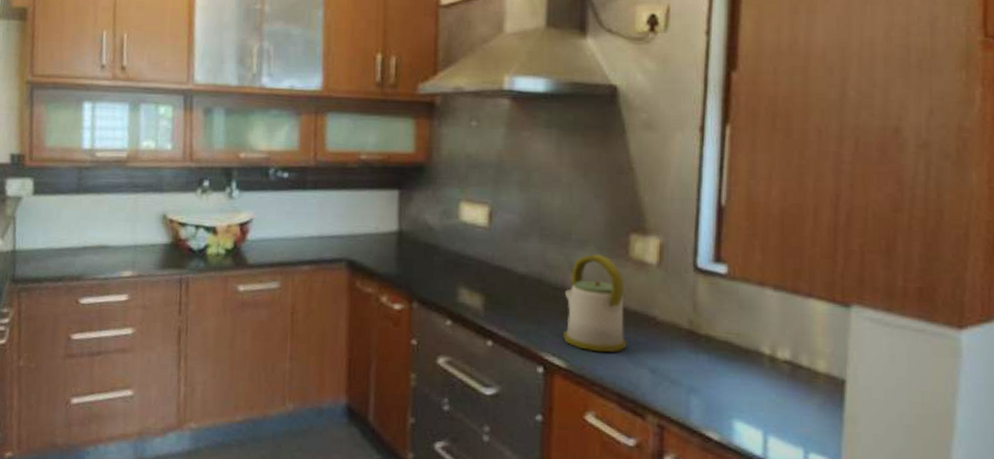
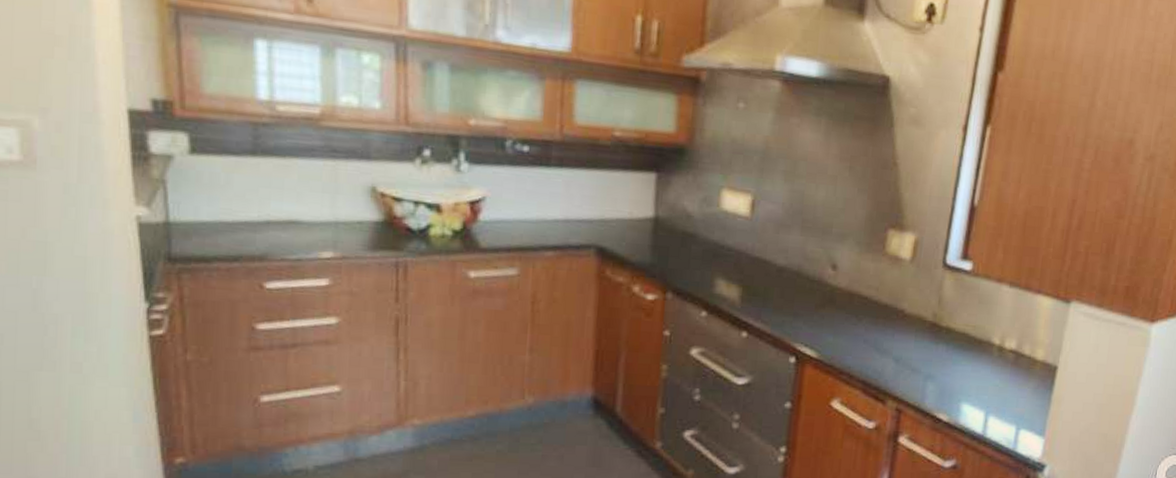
kettle: present [563,254,627,353] -> none [817,248,879,343]

